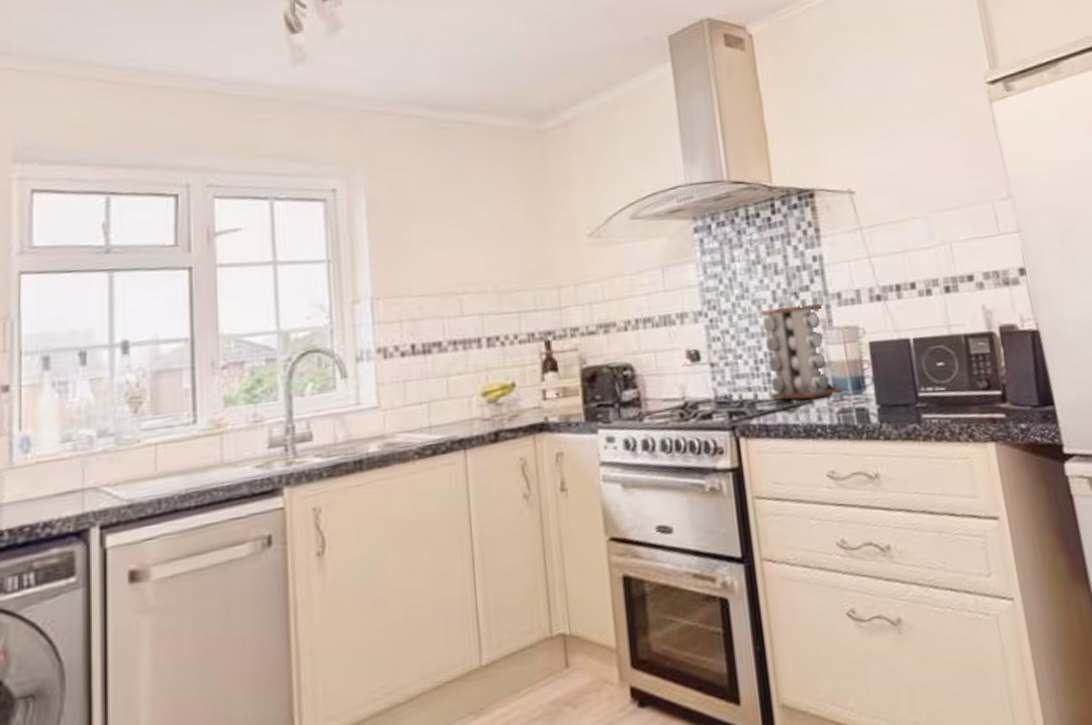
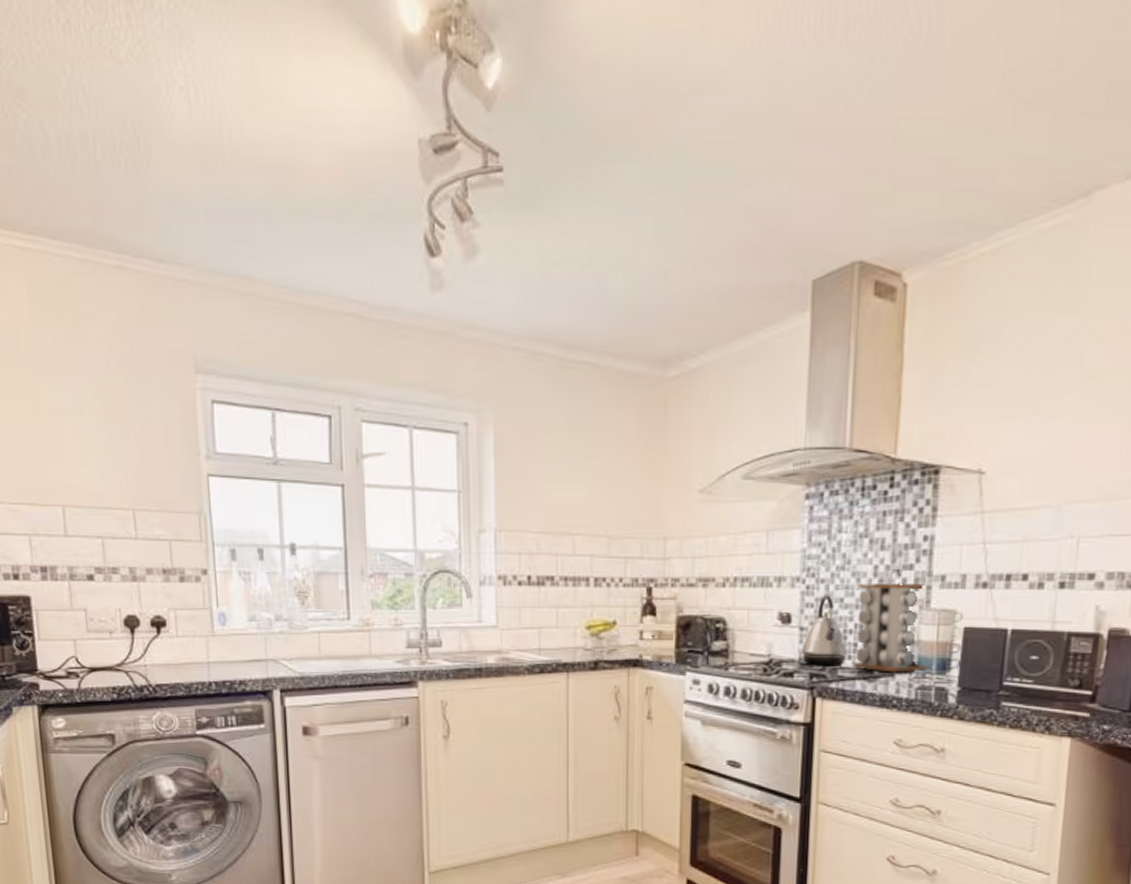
kettle: none [715,325,763,404] -> present [802,594,849,666]

